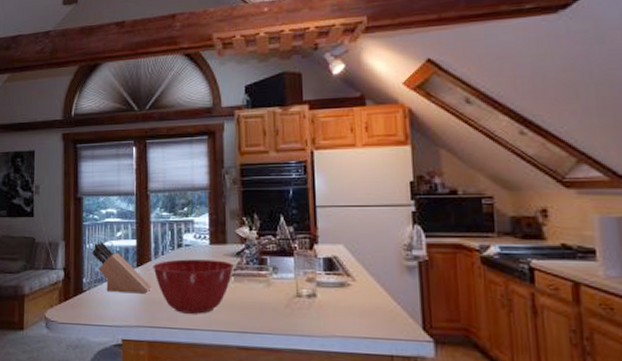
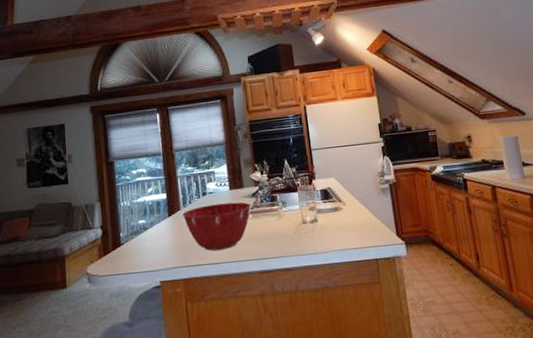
knife block: present [92,242,151,294] -> none [127,199,183,241]

